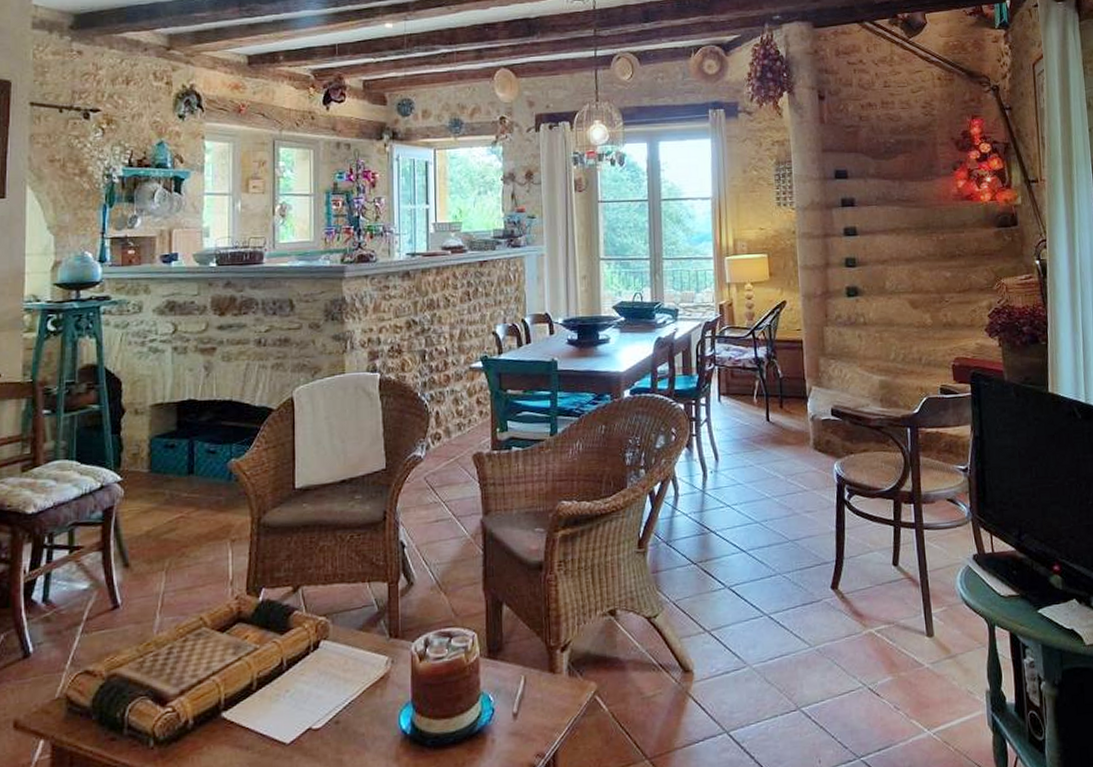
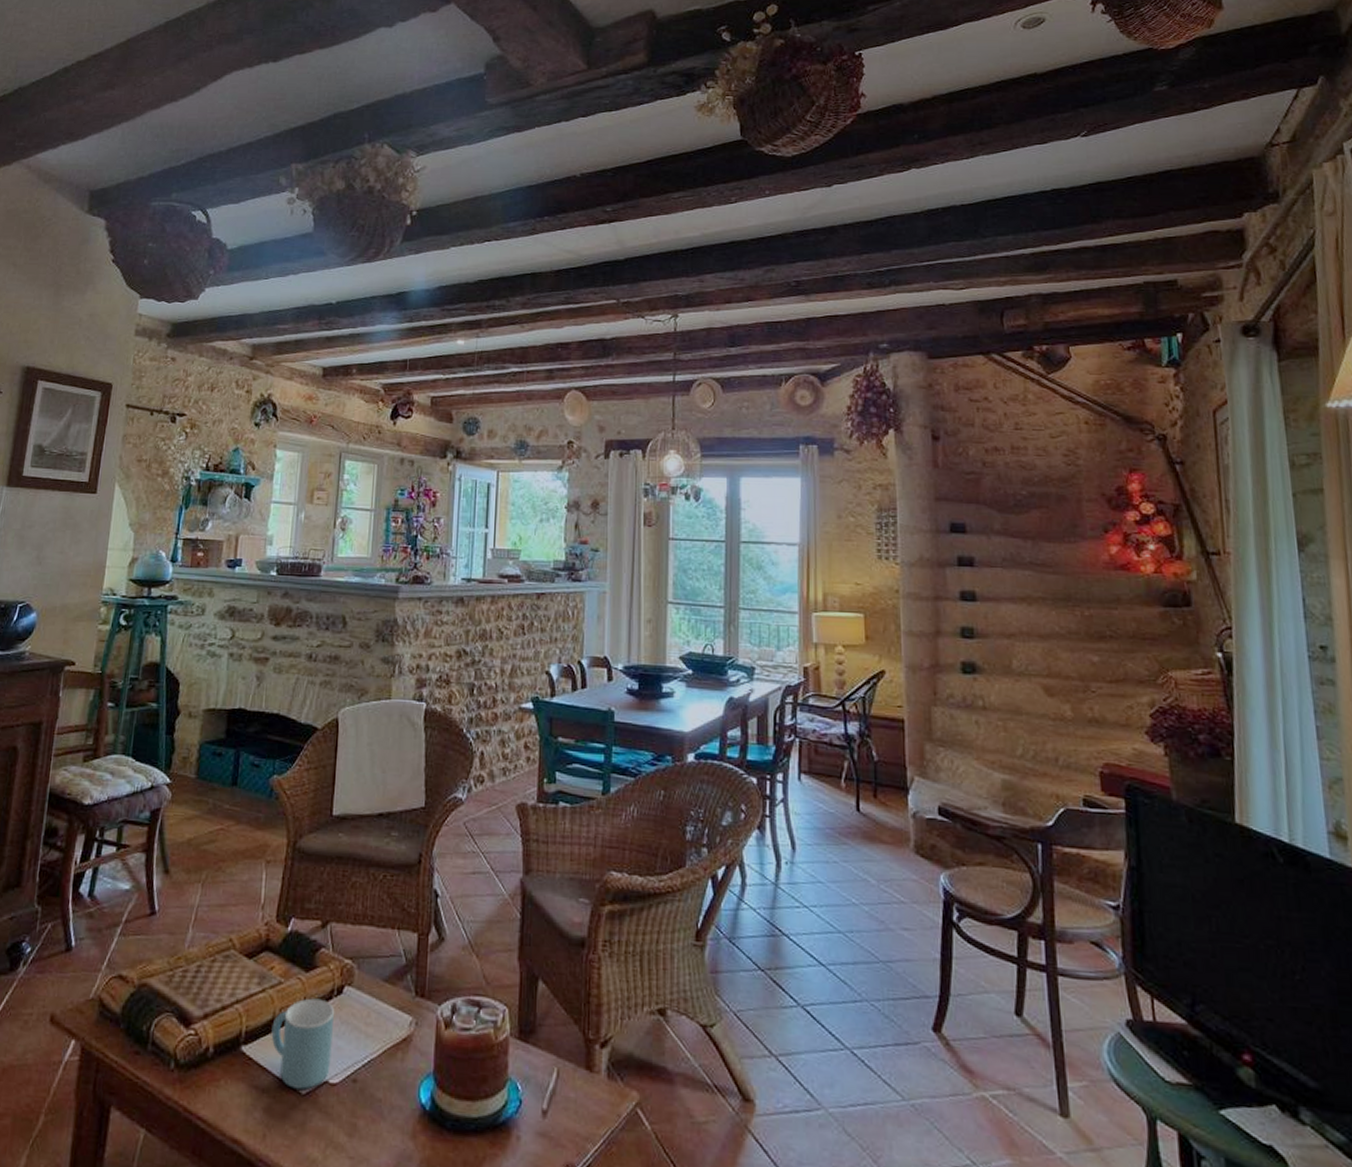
mug: none [251,656,313,741] -> present [271,998,334,1090]

